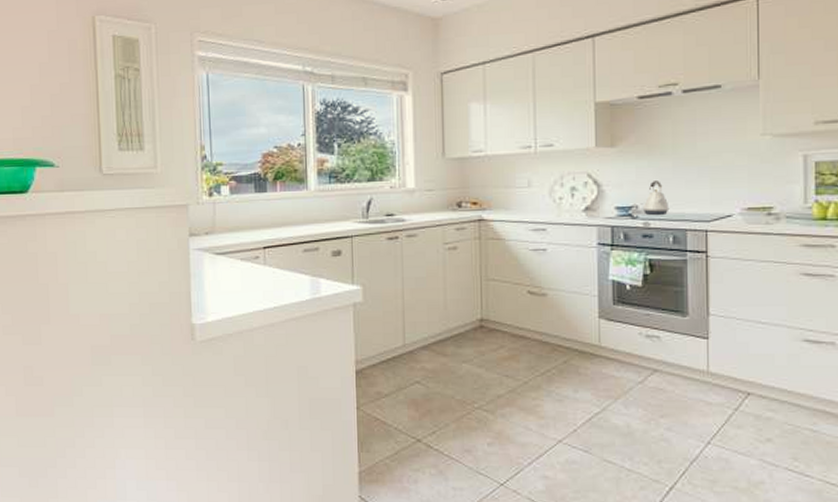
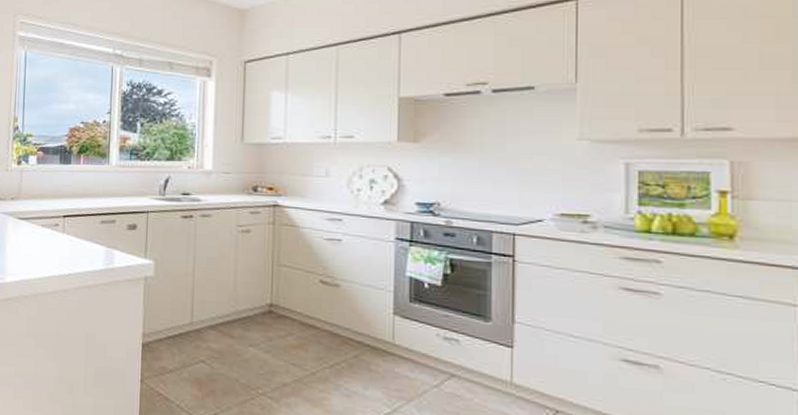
kettle: present [643,181,668,216] -> none [446,179,473,215]

